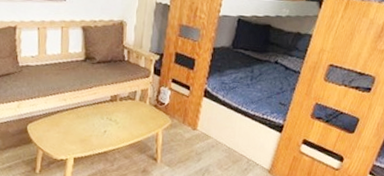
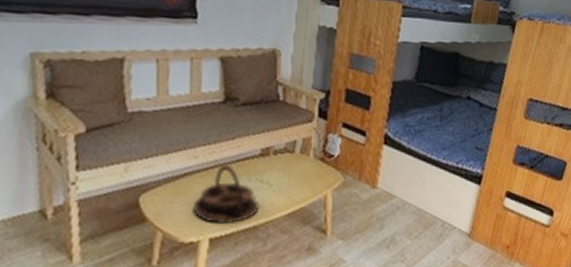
serving tray: none [63,106,109,149] -> present [193,164,260,225]

